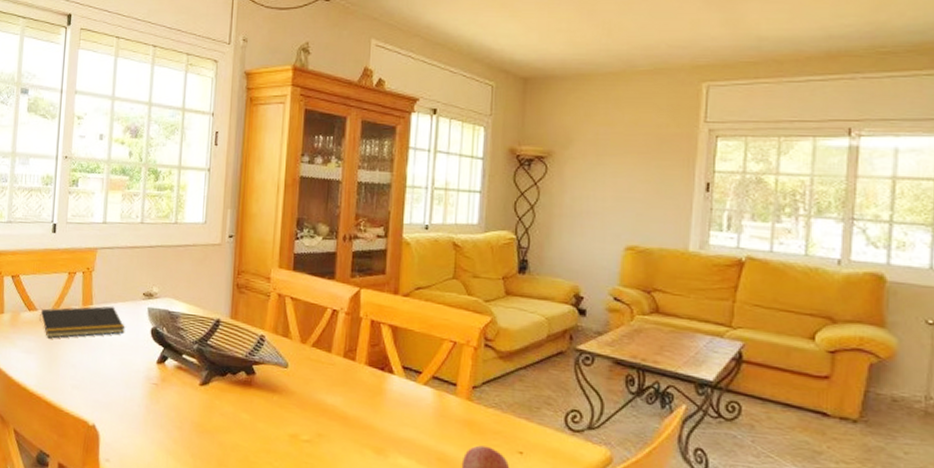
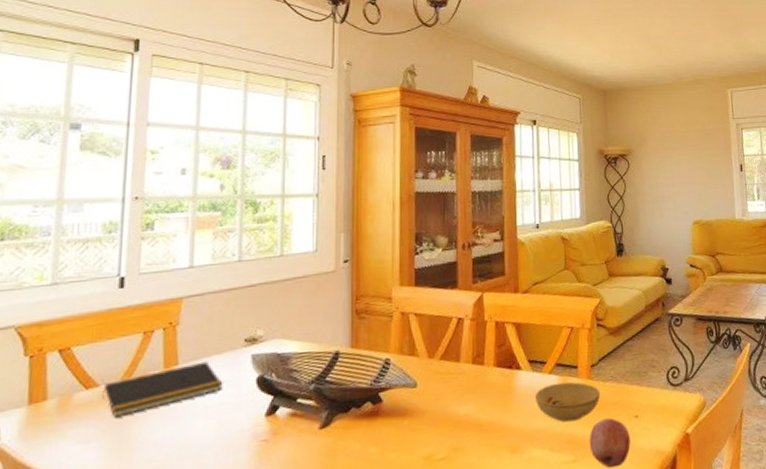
bowl: none [406,396,481,440] -> present [535,382,601,422]

